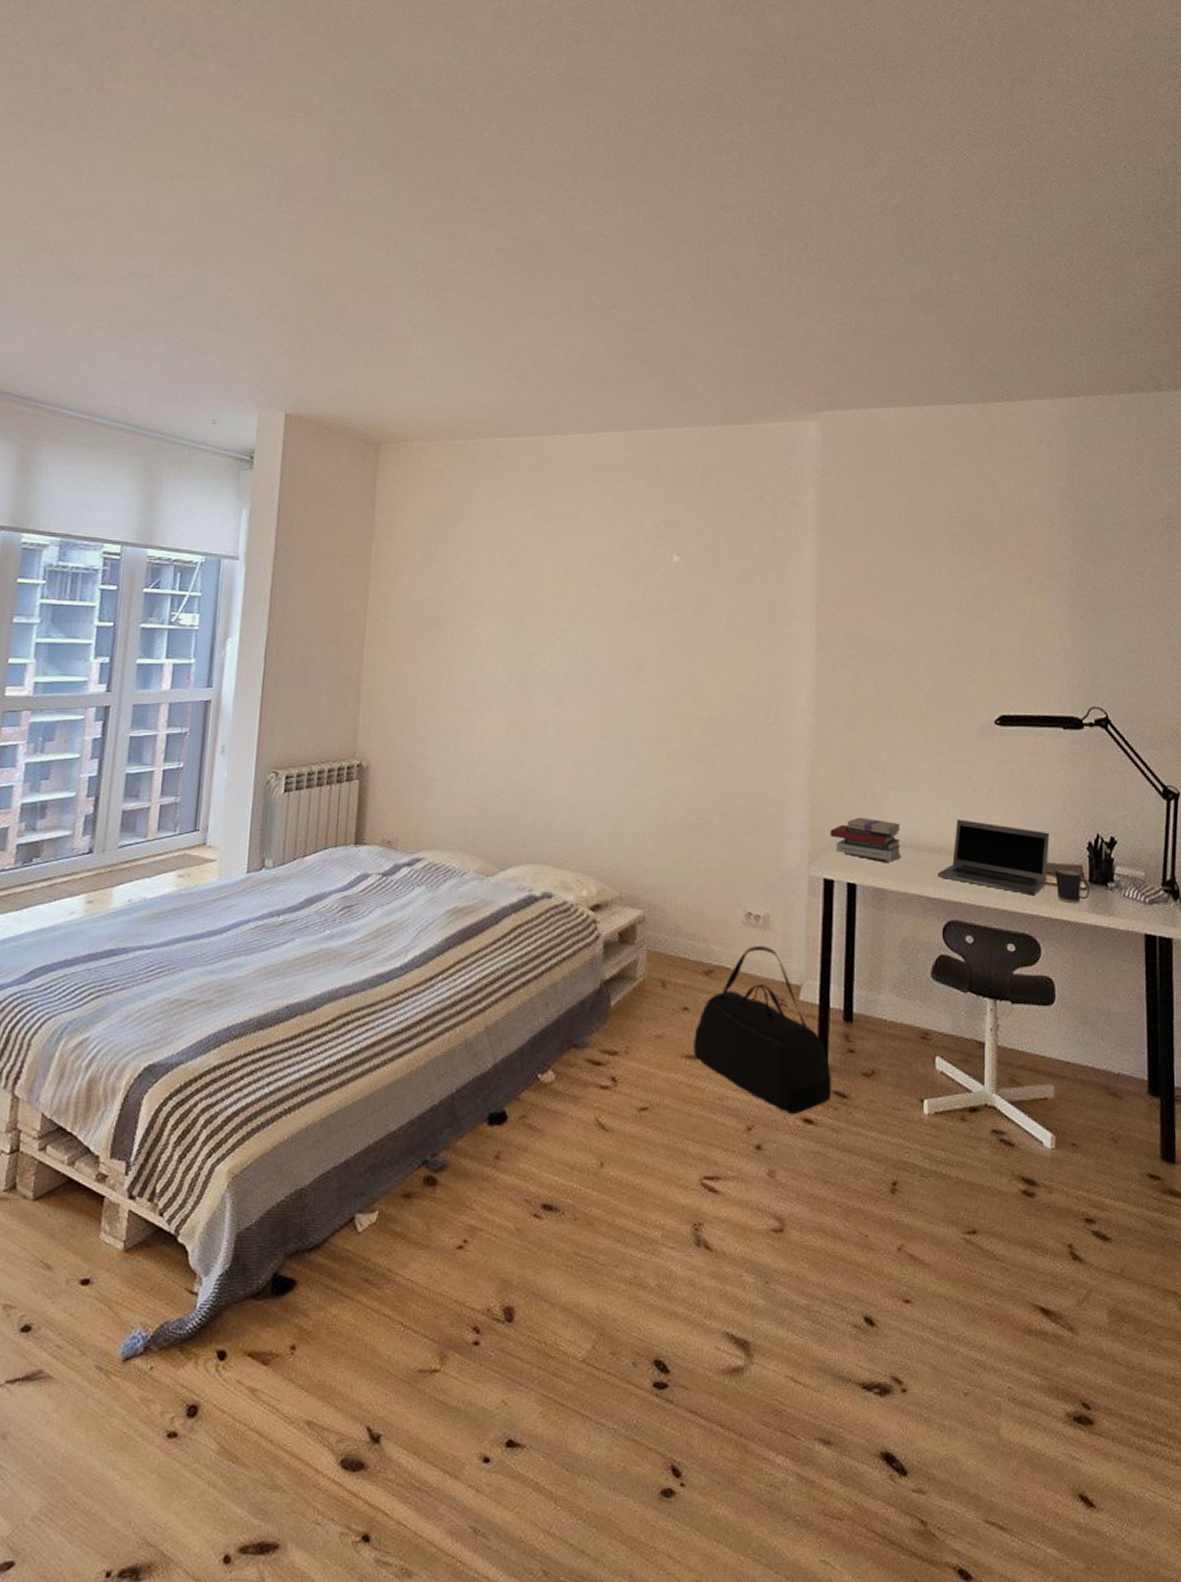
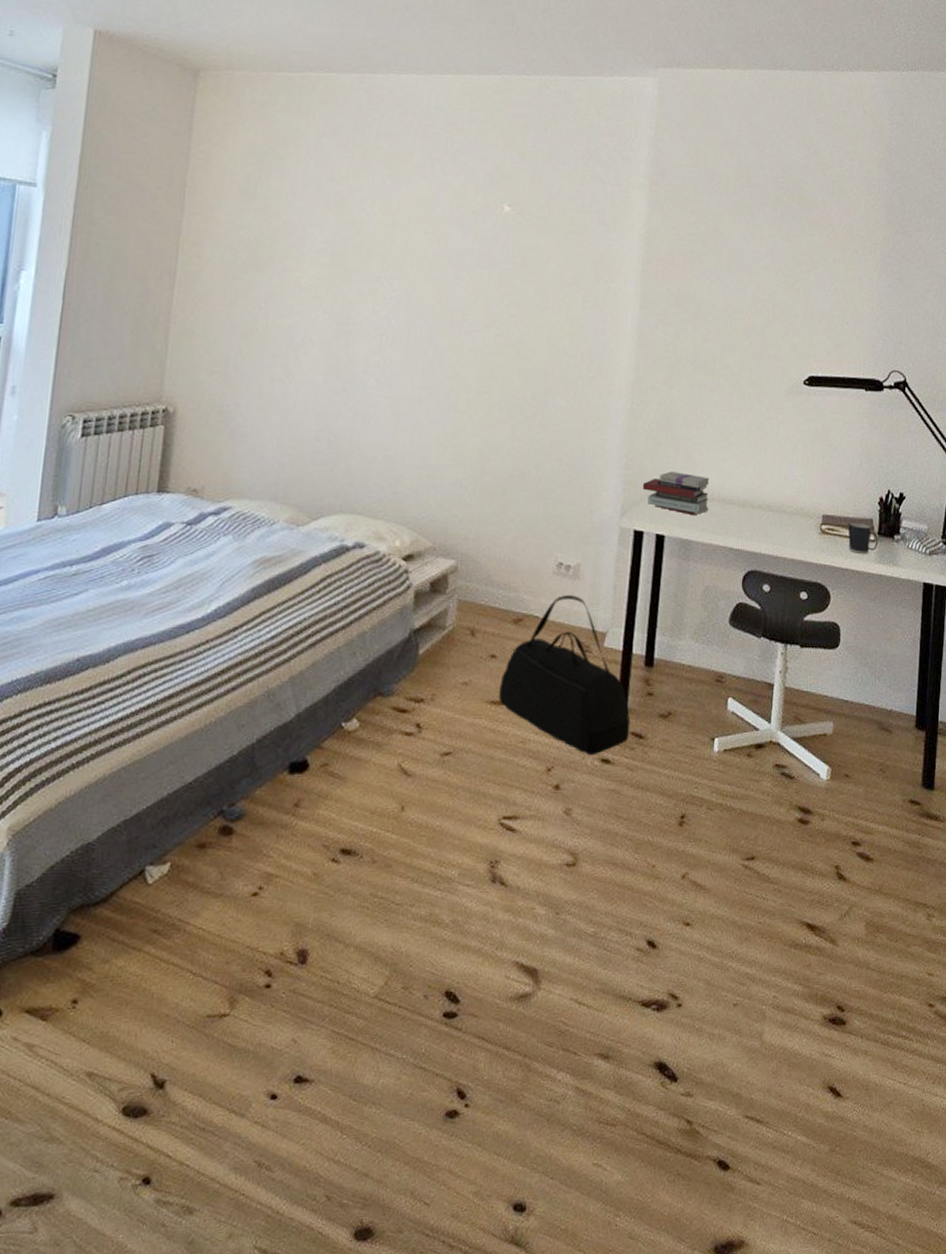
laptop: present [938,819,1049,896] -> none [741,474,846,547]

